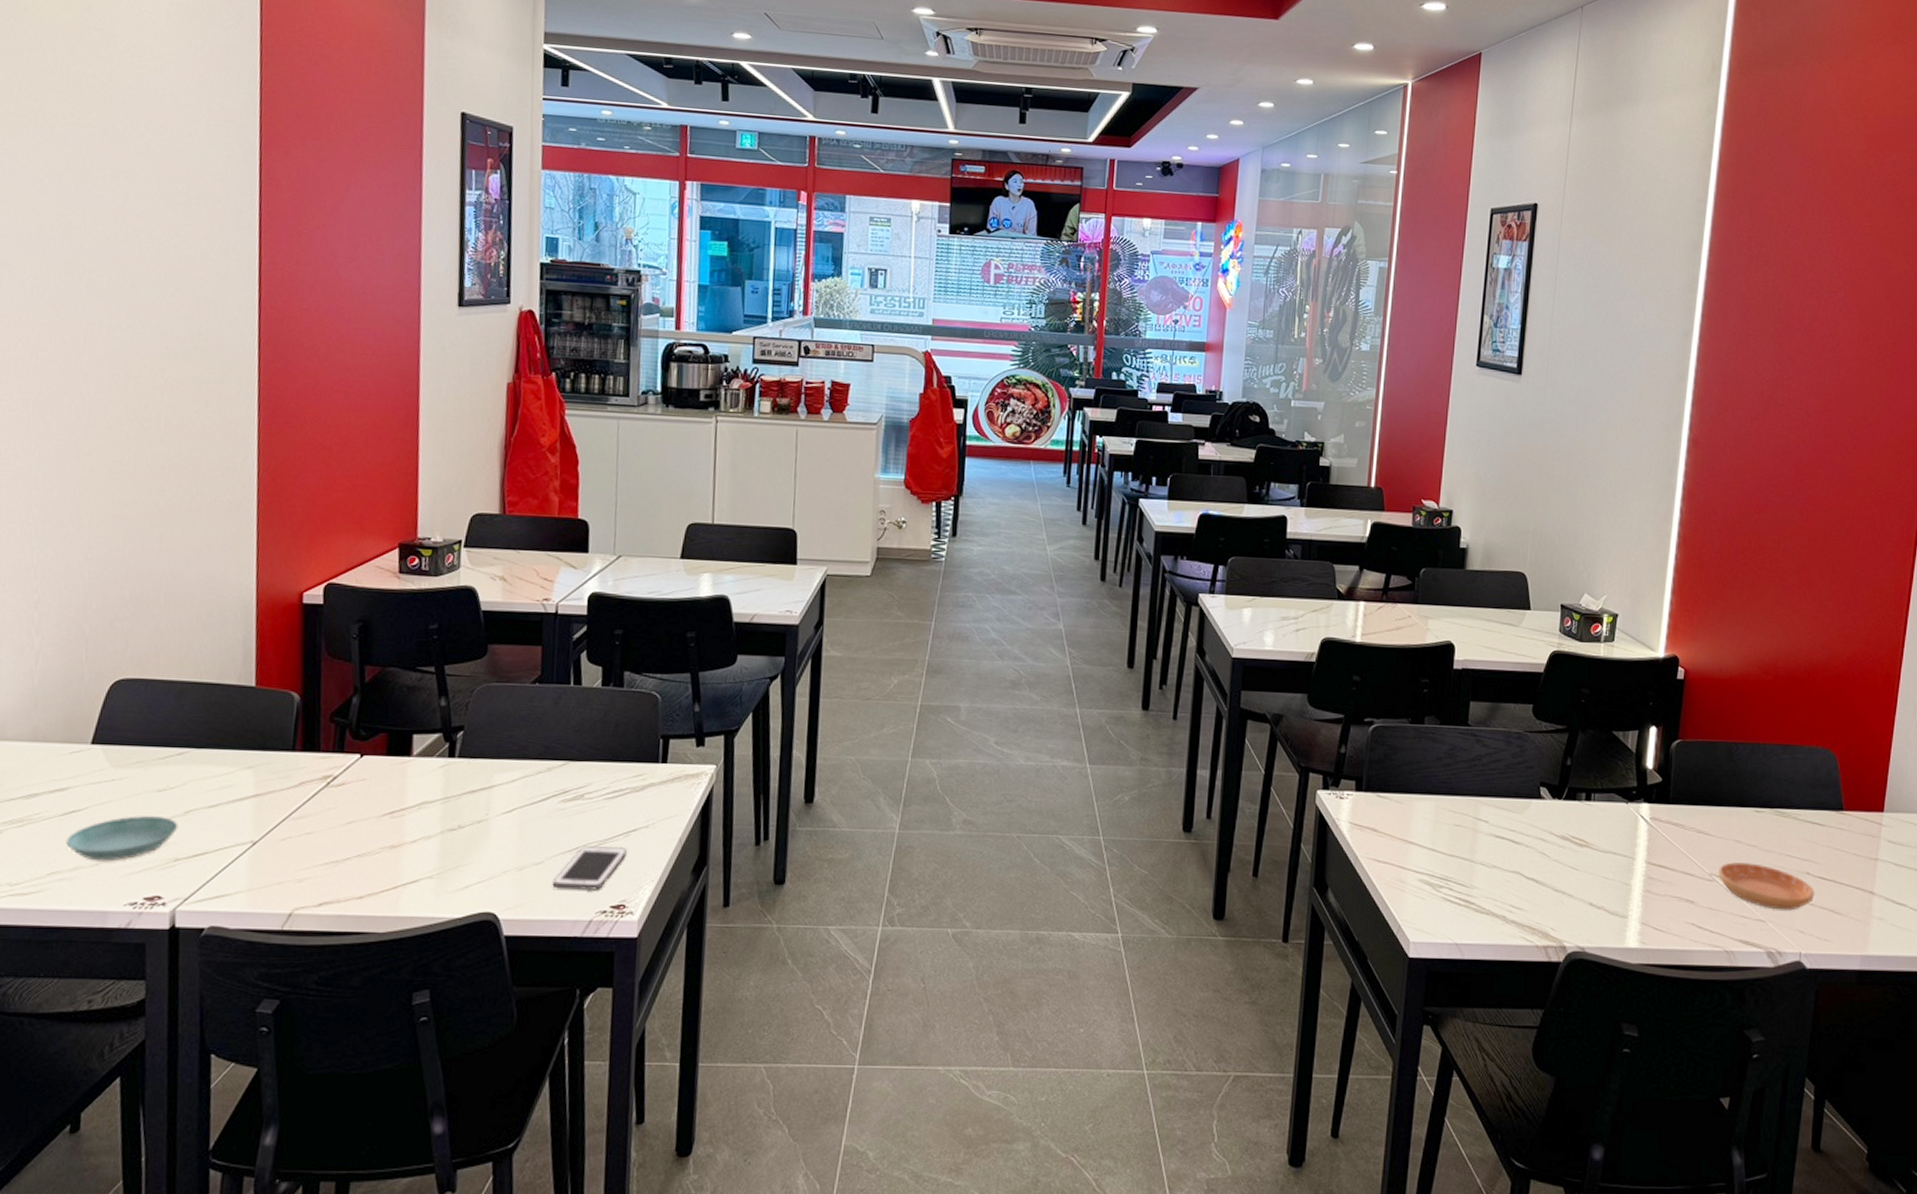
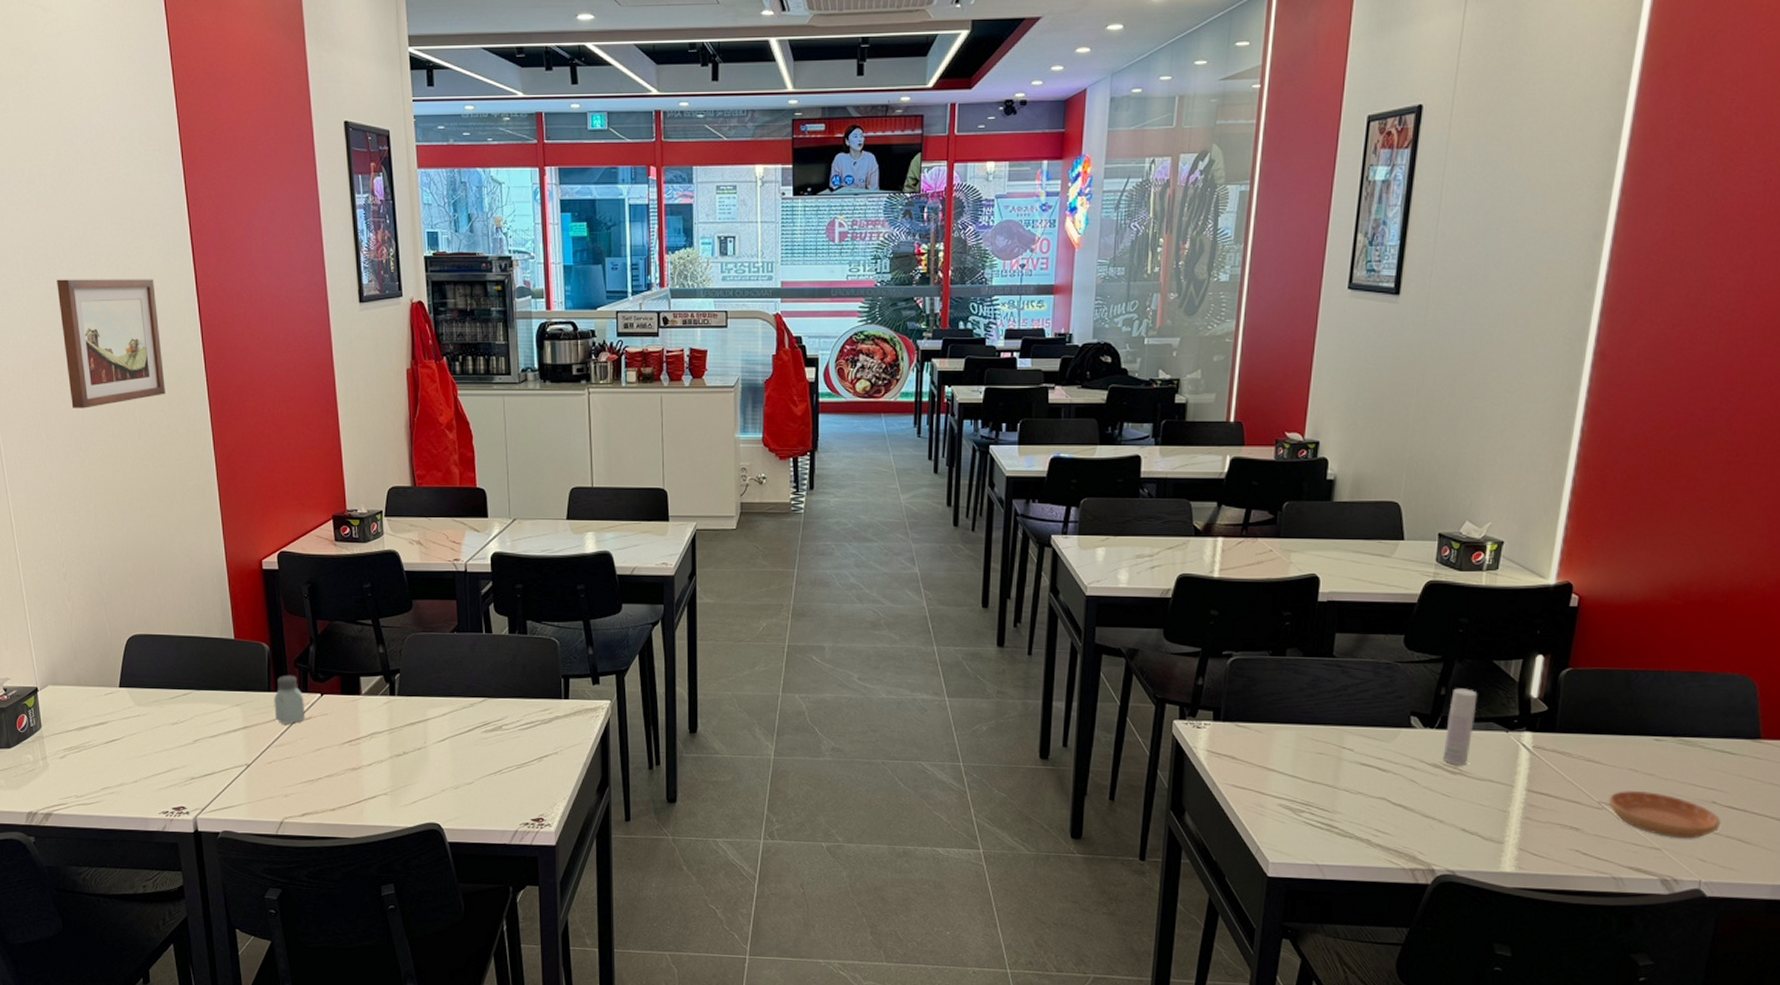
saucer: present [66,816,179,862] -> none [111,744,191,780]
wall art: none [76,253,206,404] -> present [57,279,165,409]
saltshaker: none [297,731,338,793] -> present [274,675,306,725]
cell phone: present [552,845,627,890] -> none [483,768,541,806]
bottle: none [1570,759,1600,837] -> present [1442,688,1478,765]

